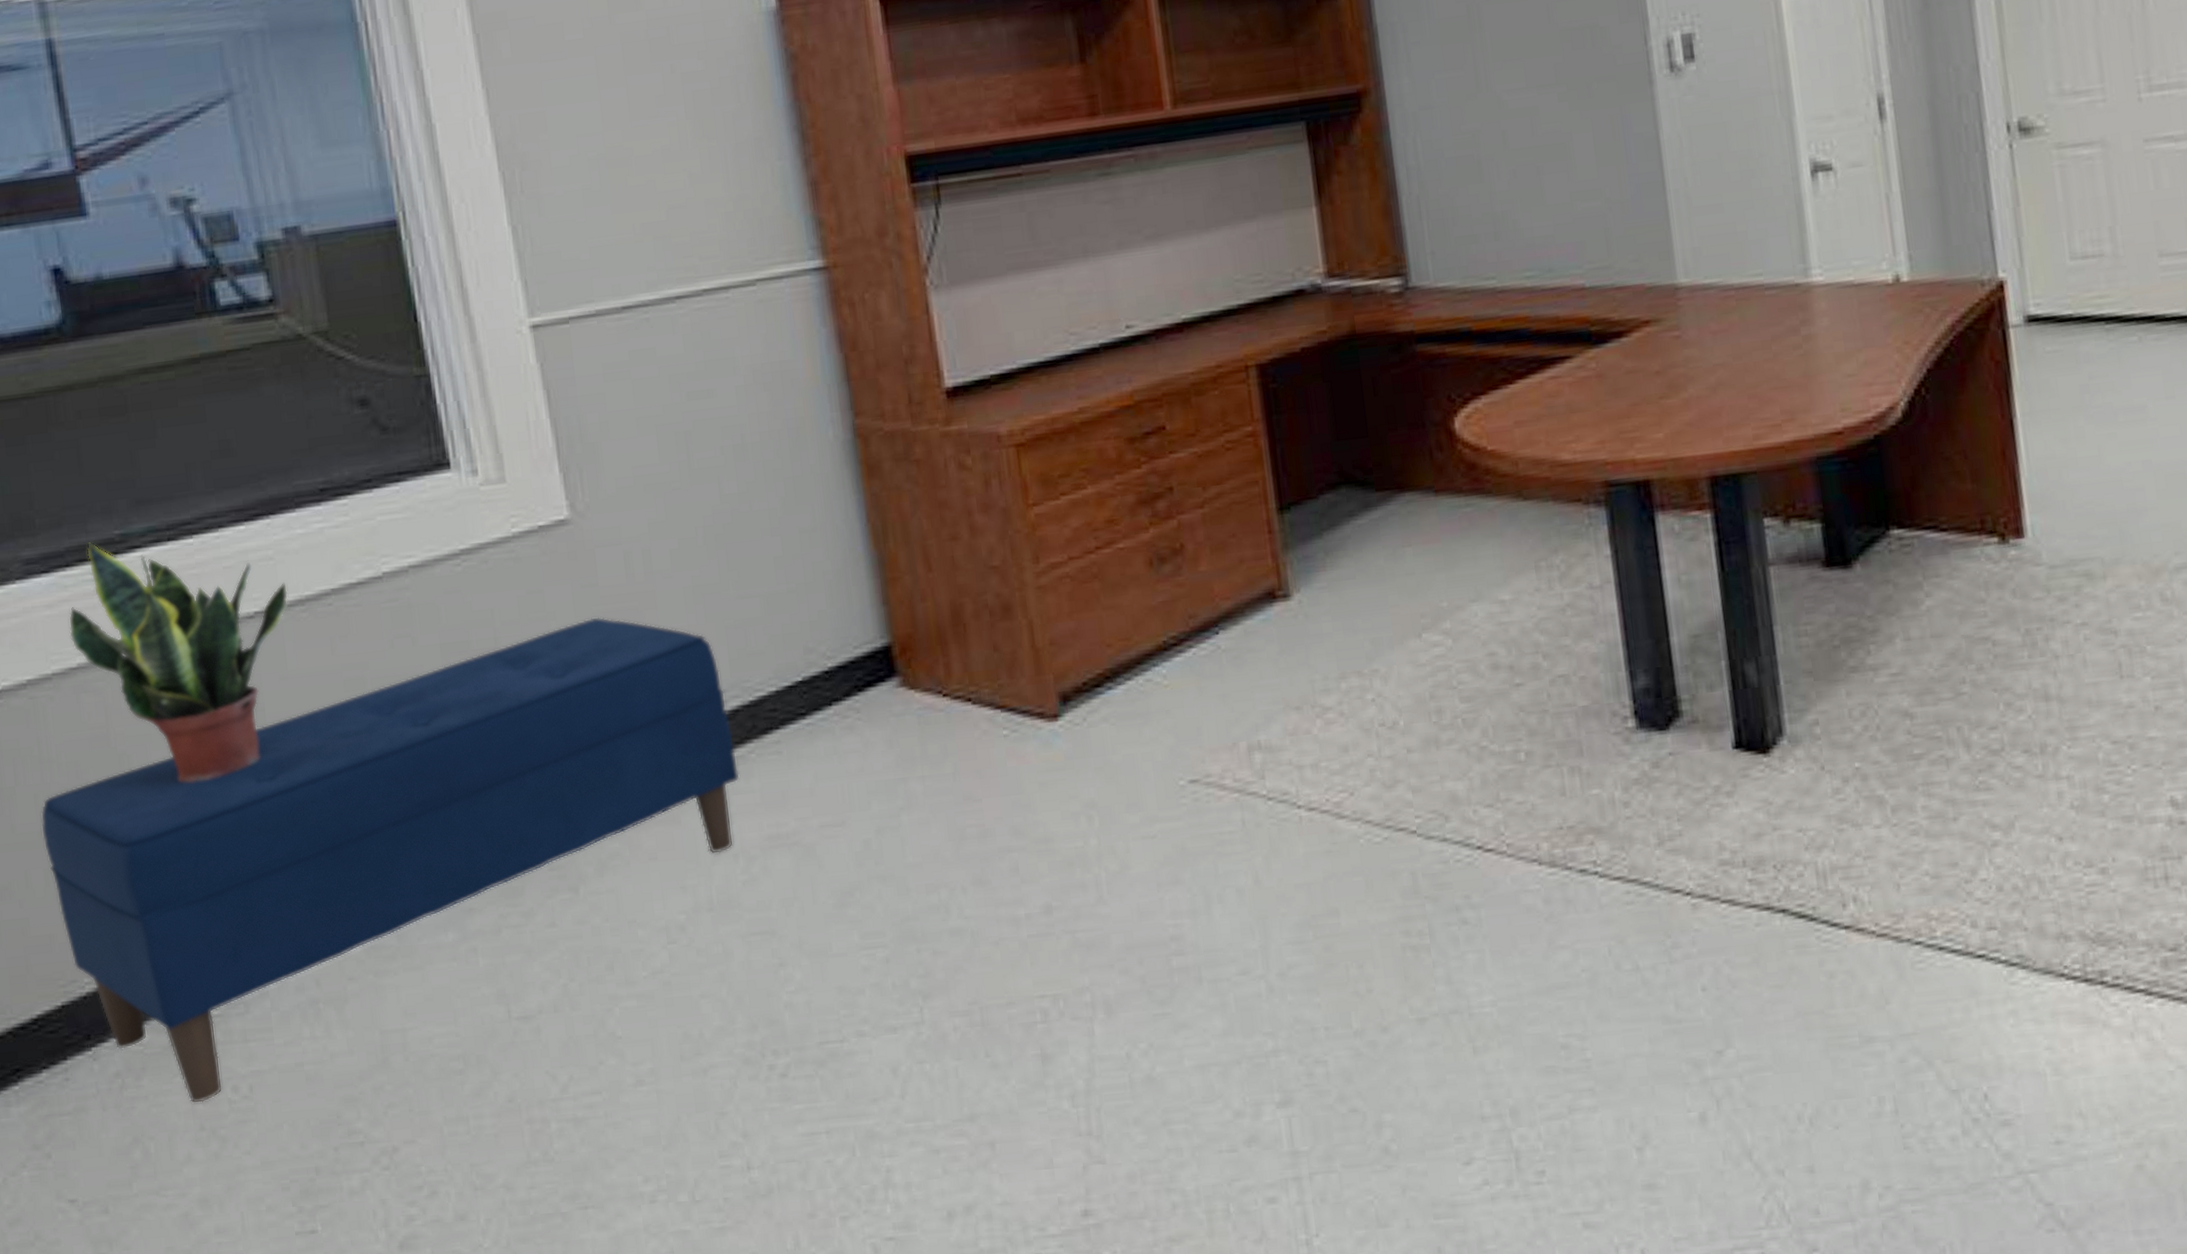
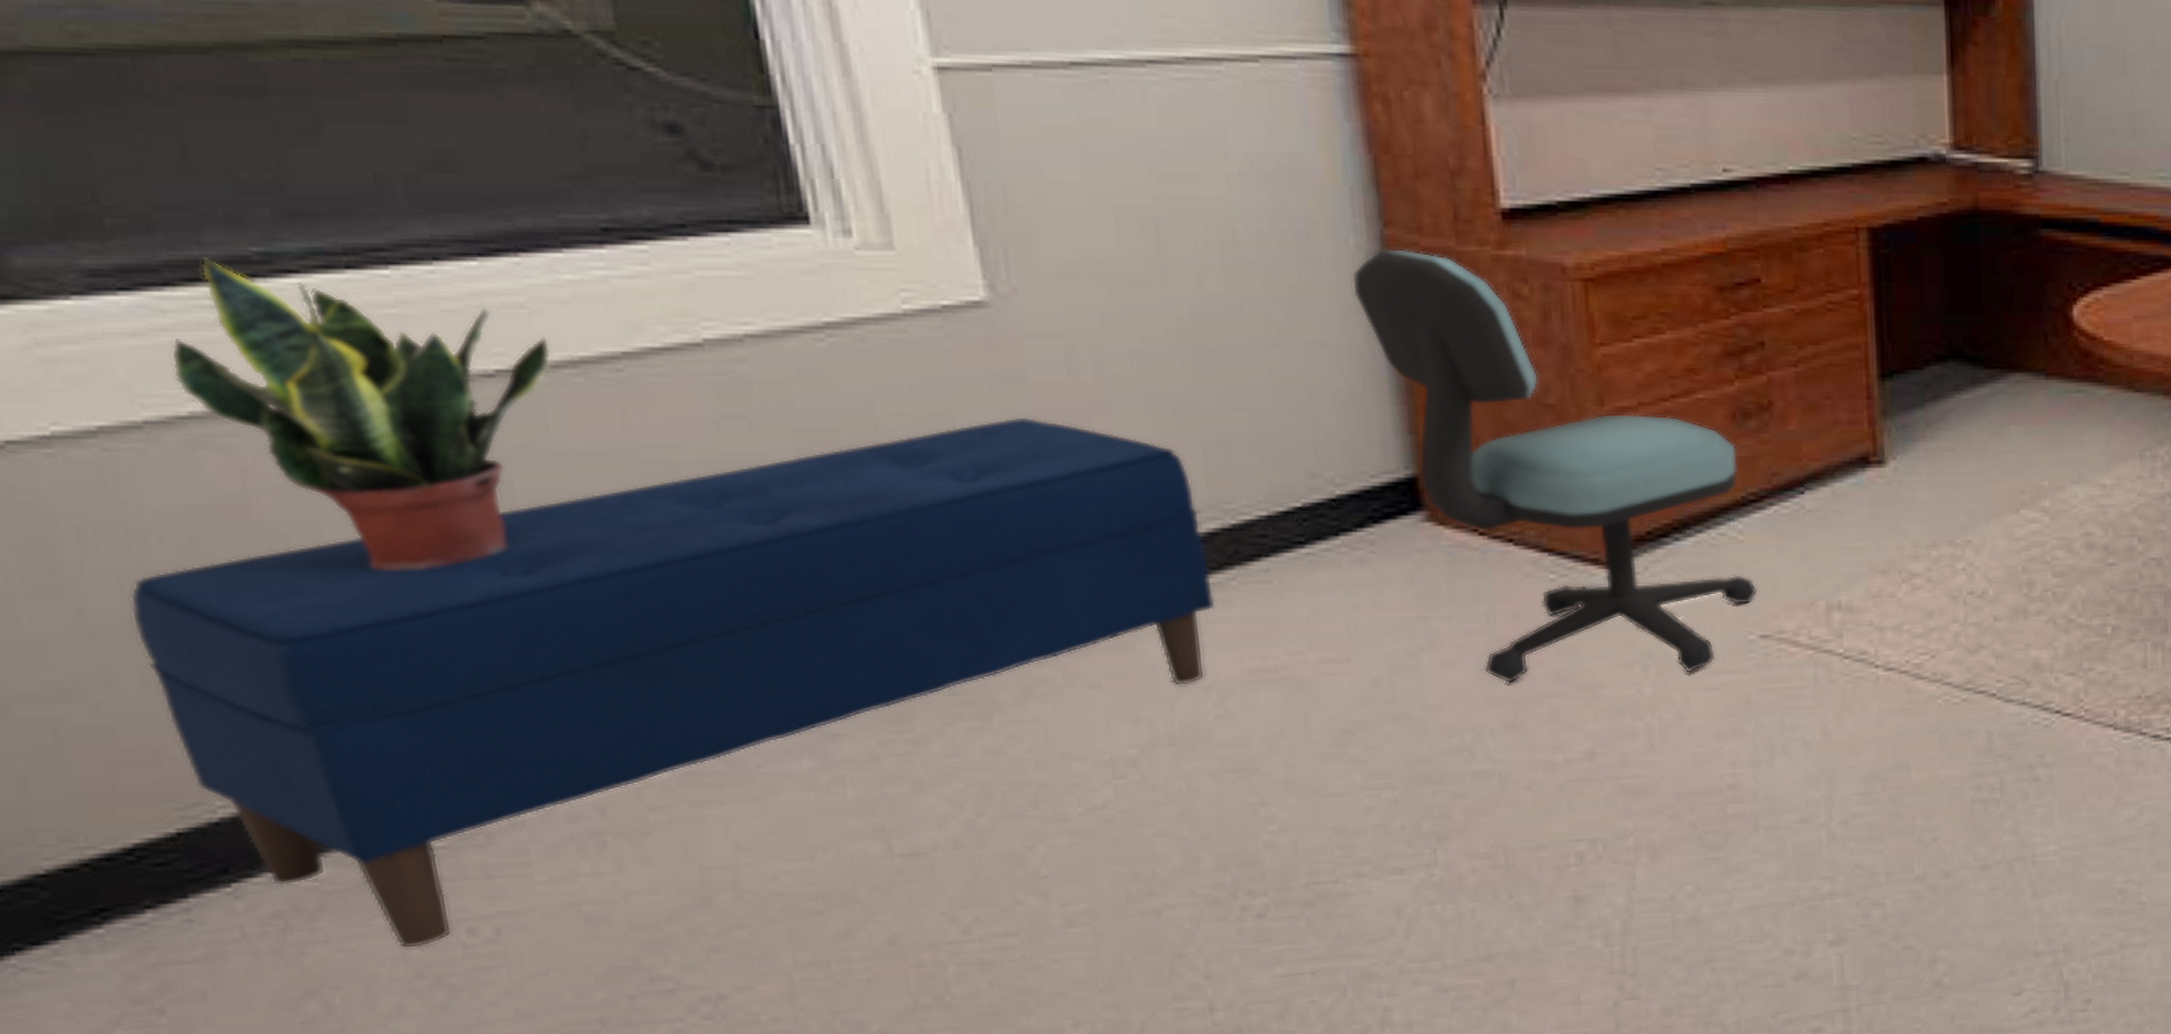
office chair: none [832,434,1184,840] -> present [1352,247,1758,683]

